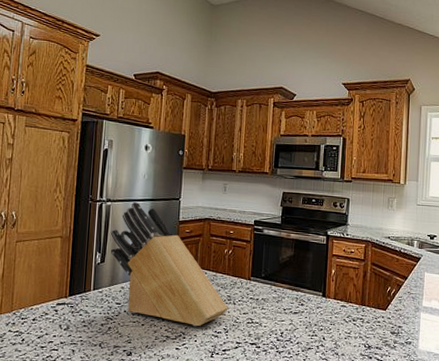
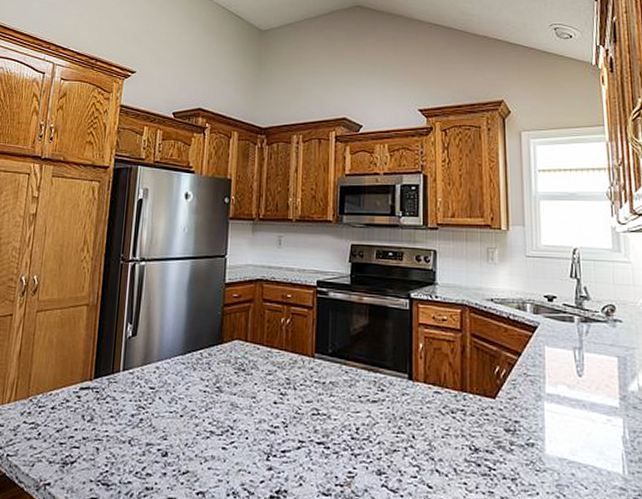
knife block: present [110,201,228,327] -> none [143,260,287,419]

